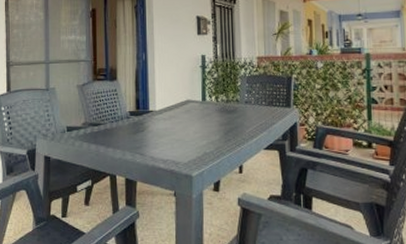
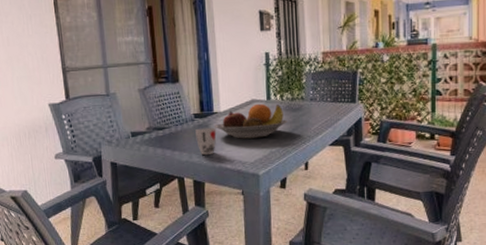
cup: none [130,125,151,153] -> present [195,127,217,155]
fruit bowl: none [150,104,222,139] -> present [215,103,287,139]

